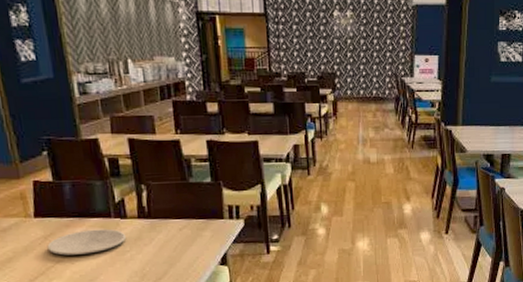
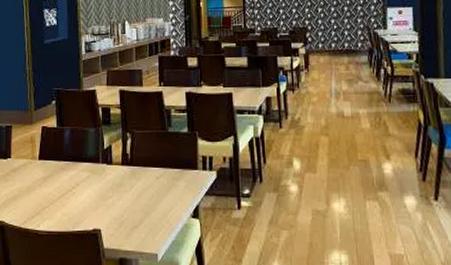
plate: present [47,229,127,256] -> none [45,173,110,197]

